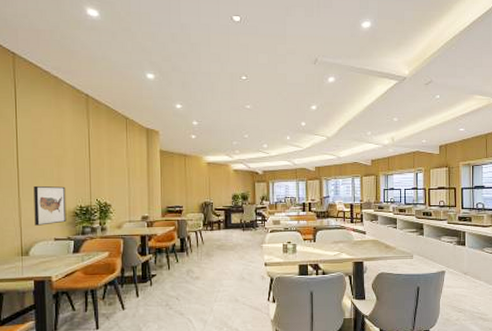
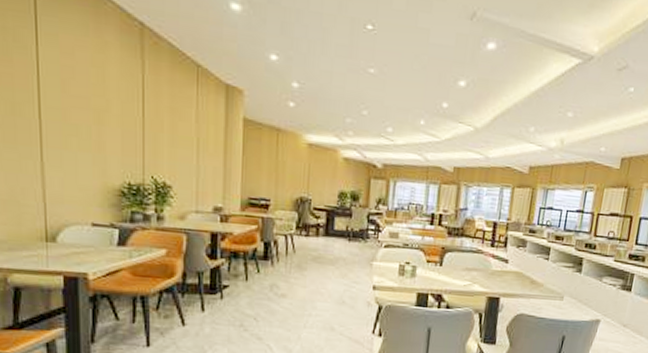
wall art: present [33,185,67,226] -> none [63,147,109,204]

